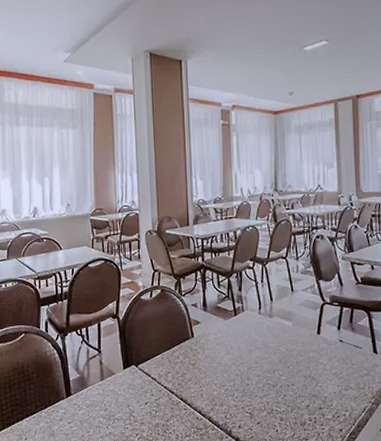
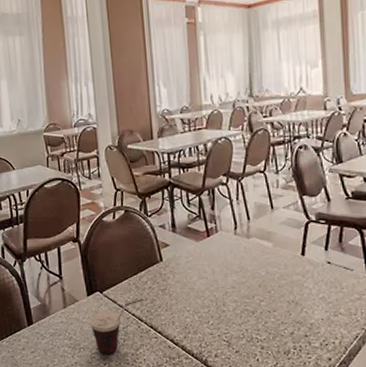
cup: none [124,371,176,425] -> present [89,298,144,355]

